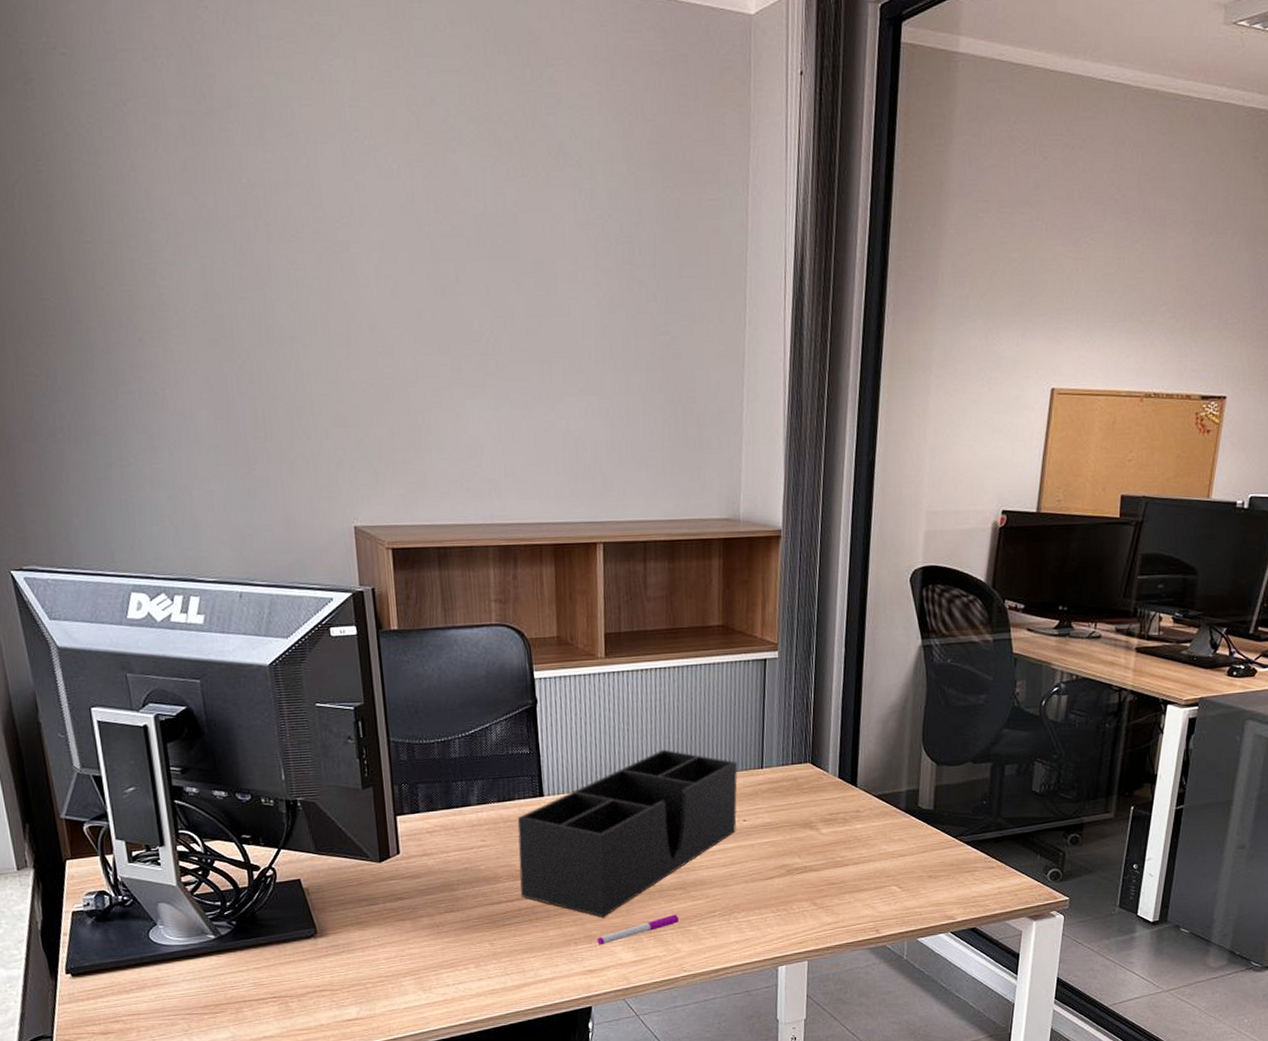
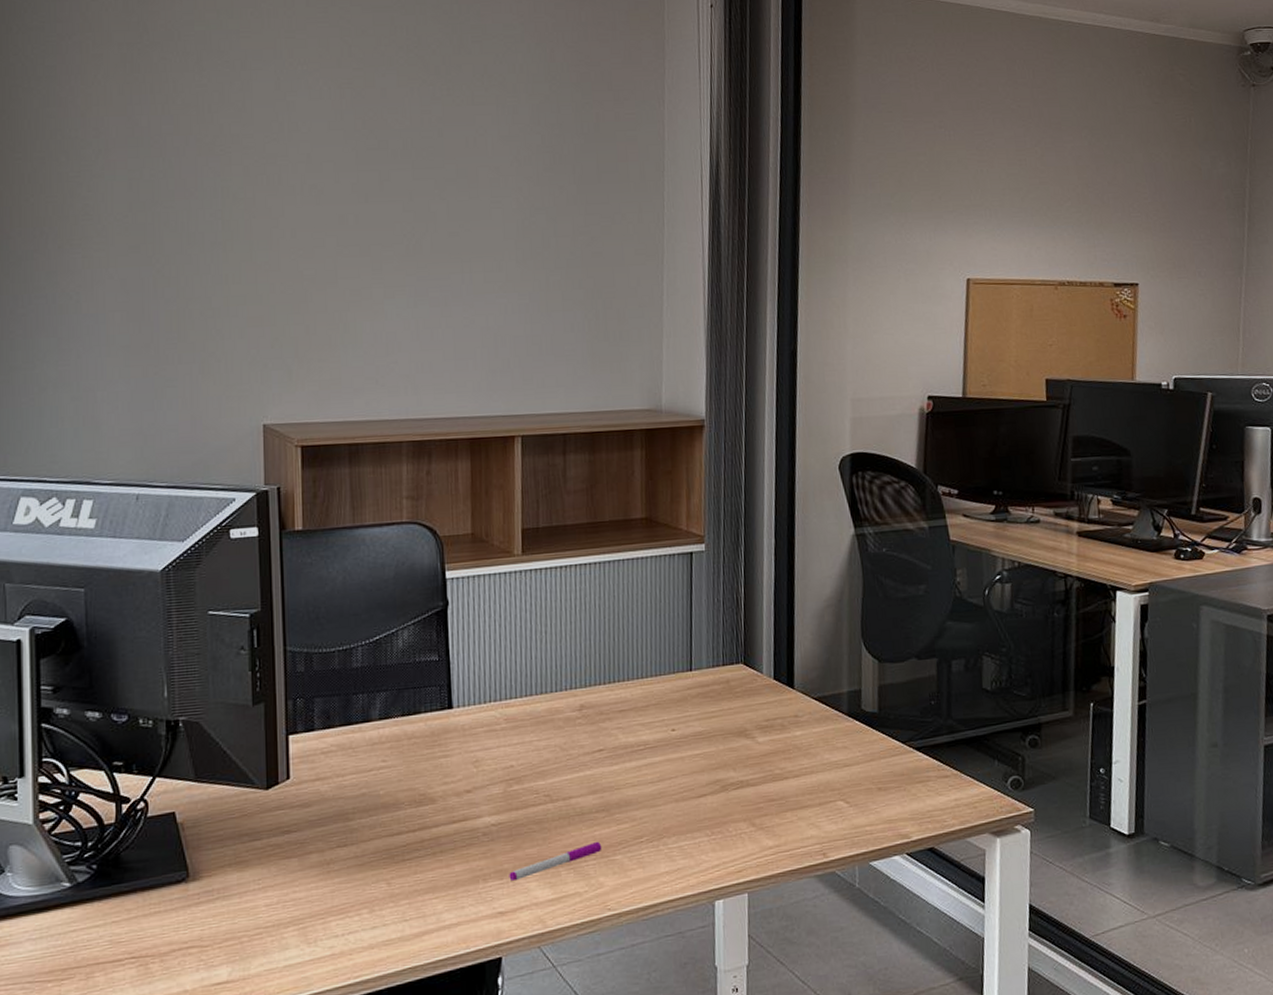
desk organizer: present [517,749,738,918] -> none [422,652,665,848]

